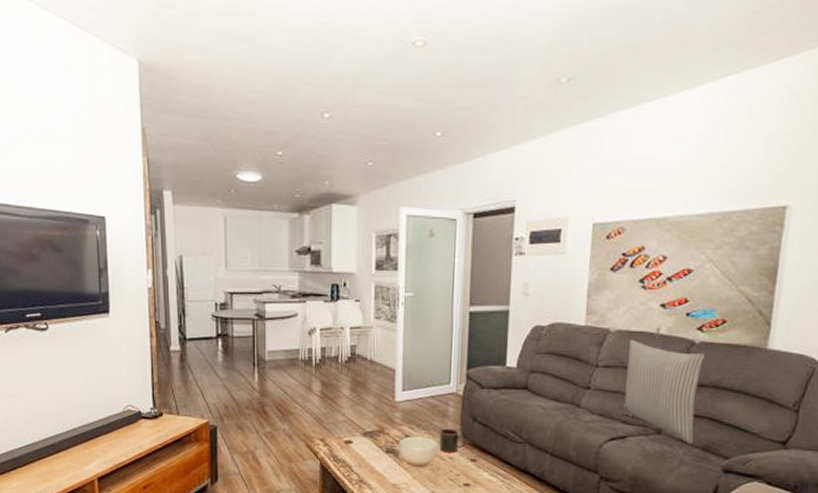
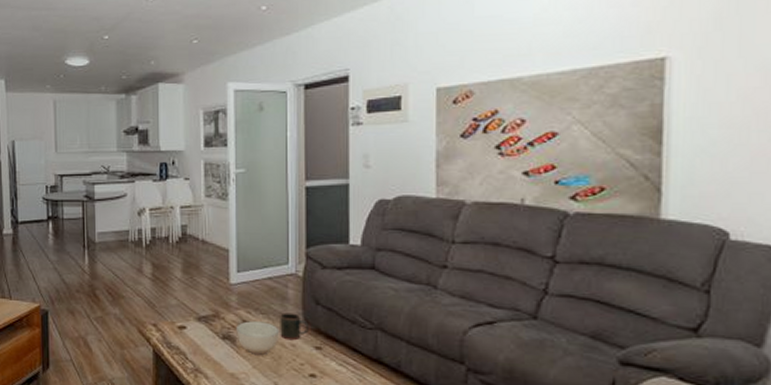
pillow: present [621,340,704,445] -> none [487,213,582,332]

